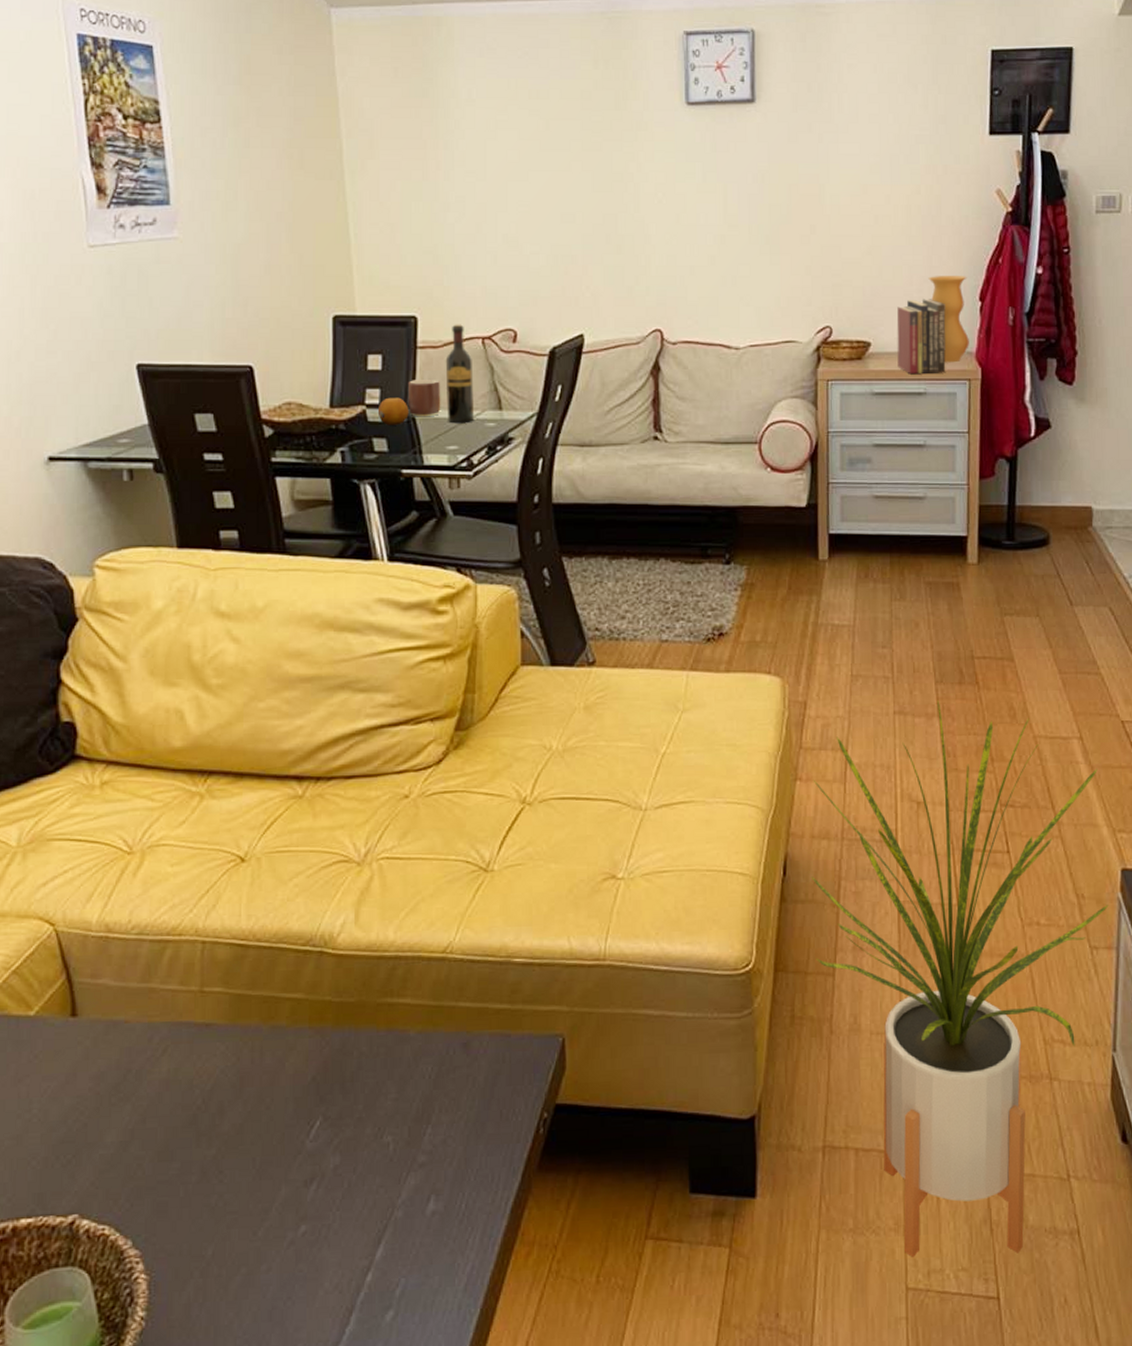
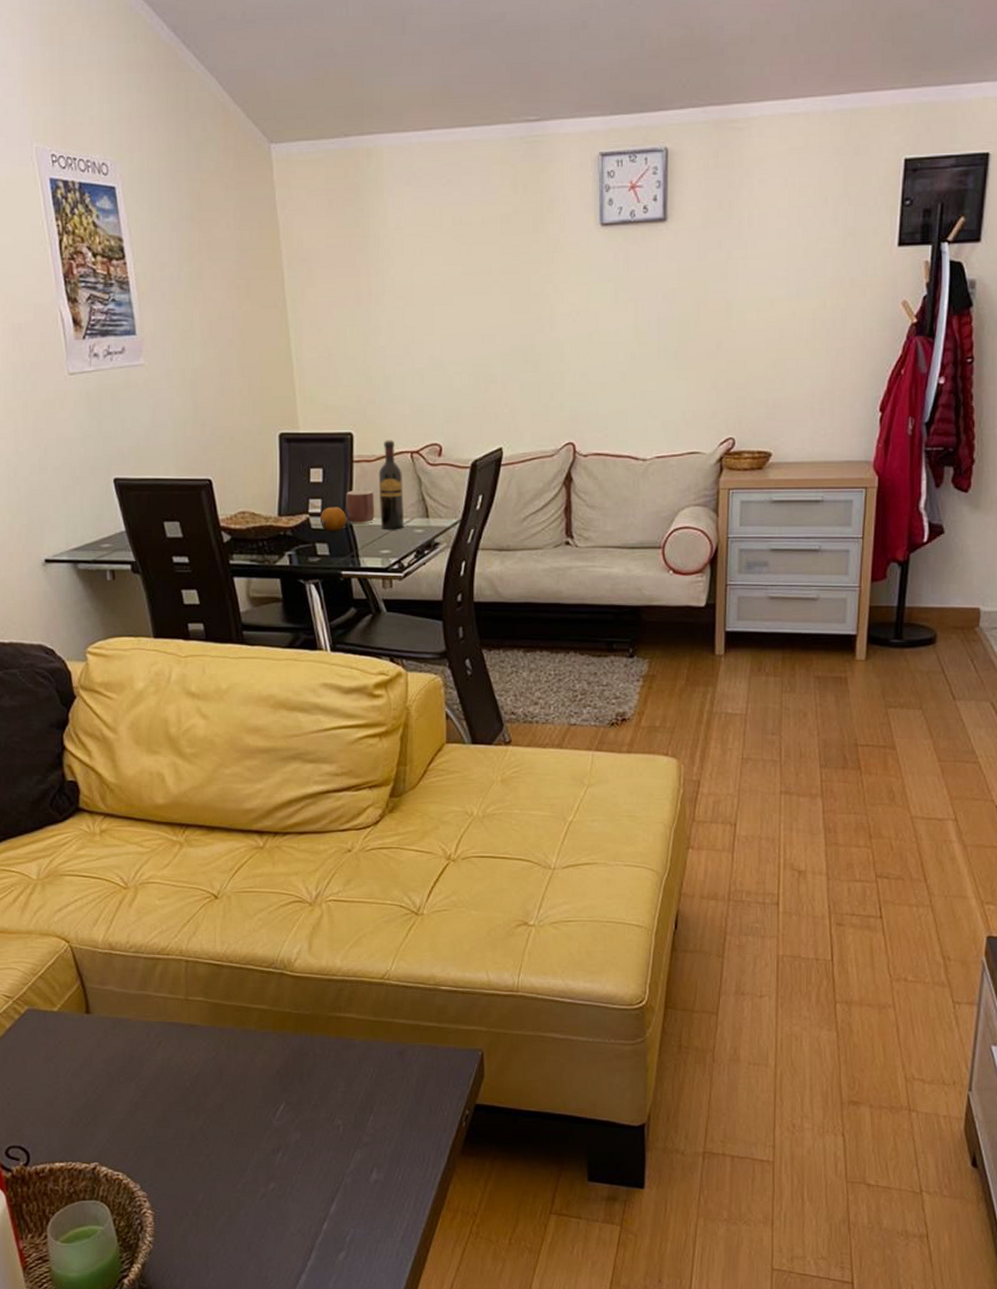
house plant: present [812,700,1109,1257] -> none [700,782,973,1249]
books: present [896,299,946,375] -> none [797,410,846,483]
vase: present [928,276,969,363] -> none [830,387,869,472]

